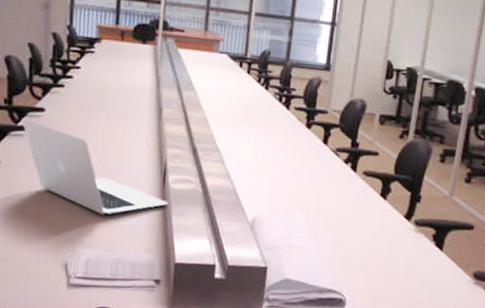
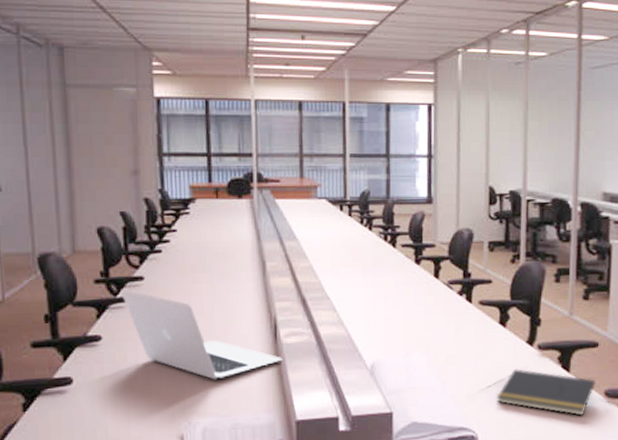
notepad: none [367,240,466,293] -> present [496,368,595,416]

